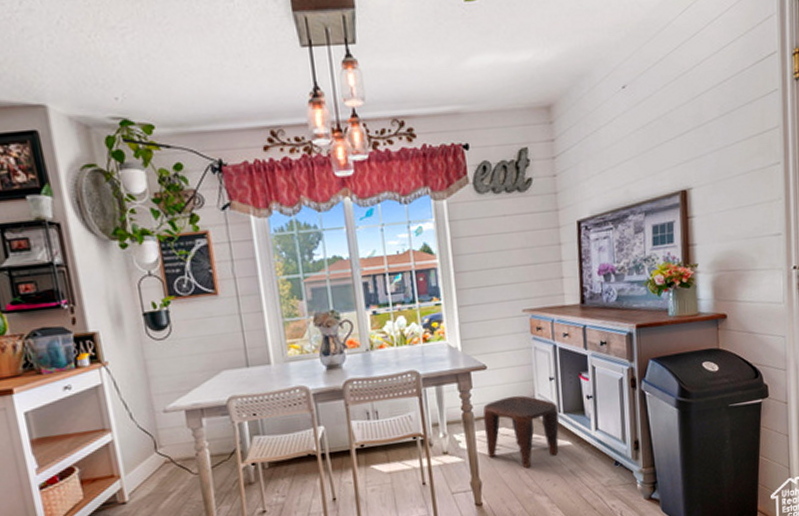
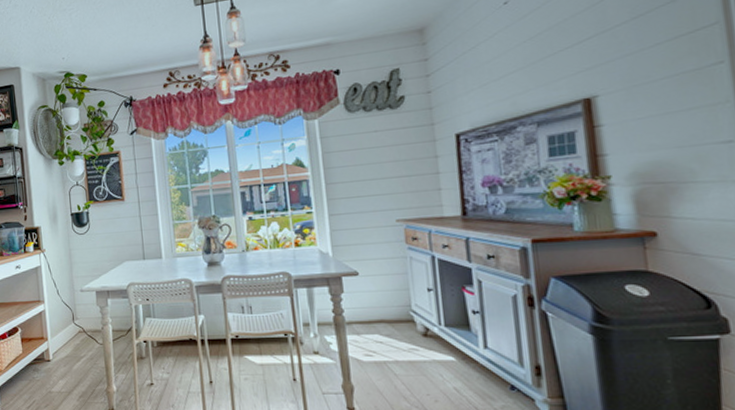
stool: present [482,395,560,469] -> none [354,303,440,379]

